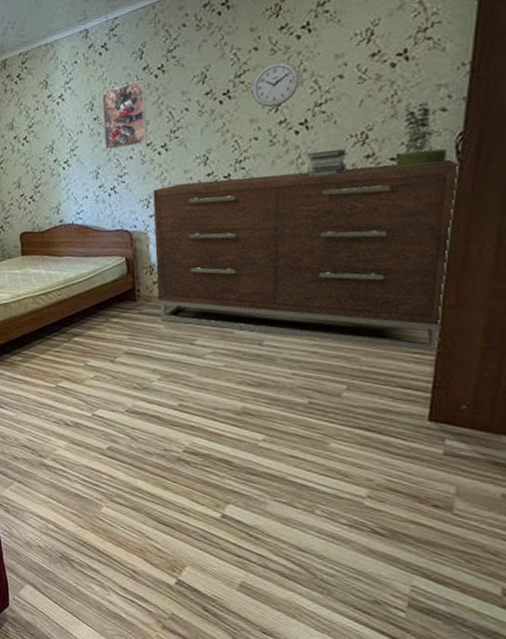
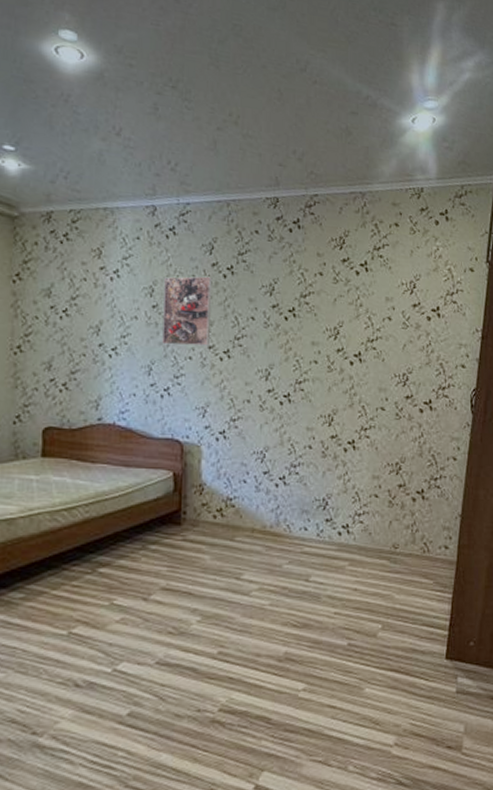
dresser: present [153,159,460,353] -> none [206,396,473,591]
wall clock: present [251,61,300,108] -> none [314,291,356,335]
book stack: present [307,148,348,177] -> none [359,384,392,409]
potted plant: present [396,102,448,168] -> none [429,357,465,414]

